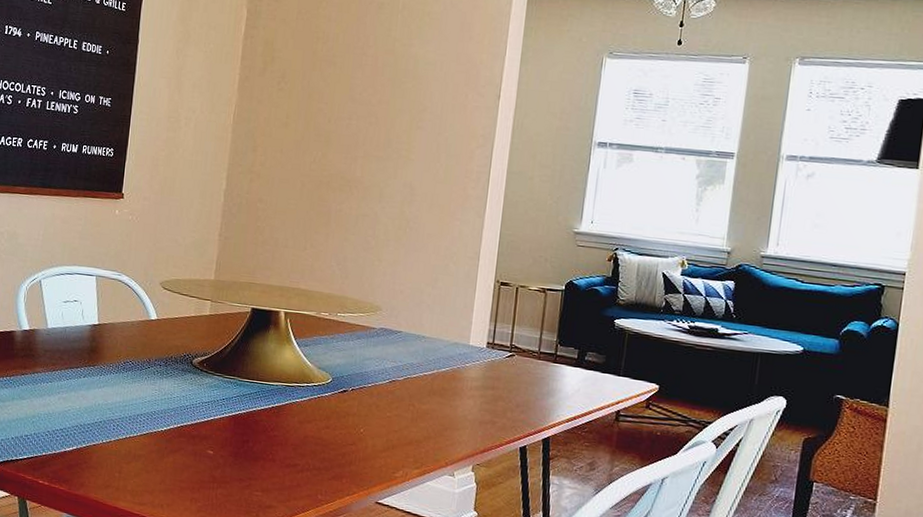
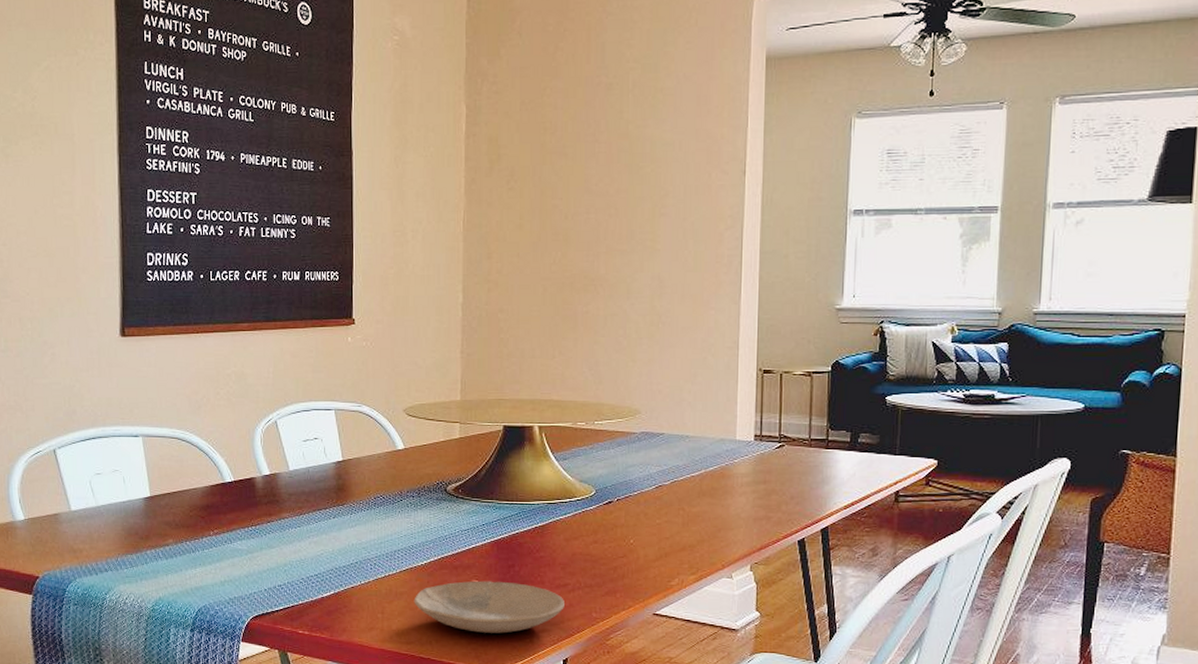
plate: none [150,450,293,505] -> present [414,581,564,633]

